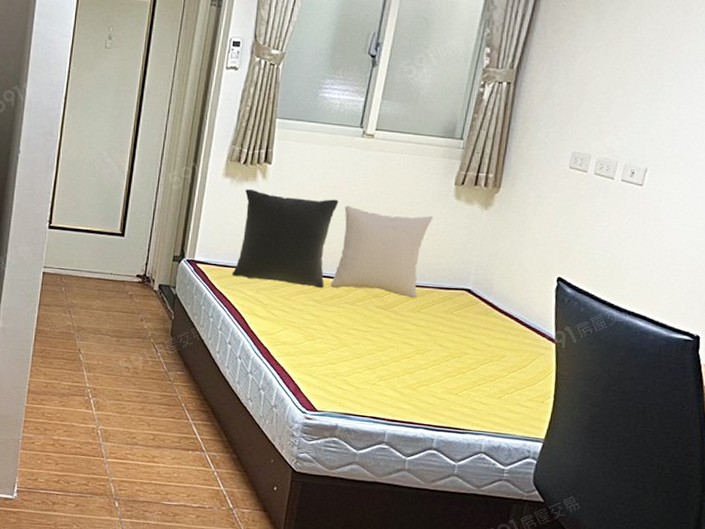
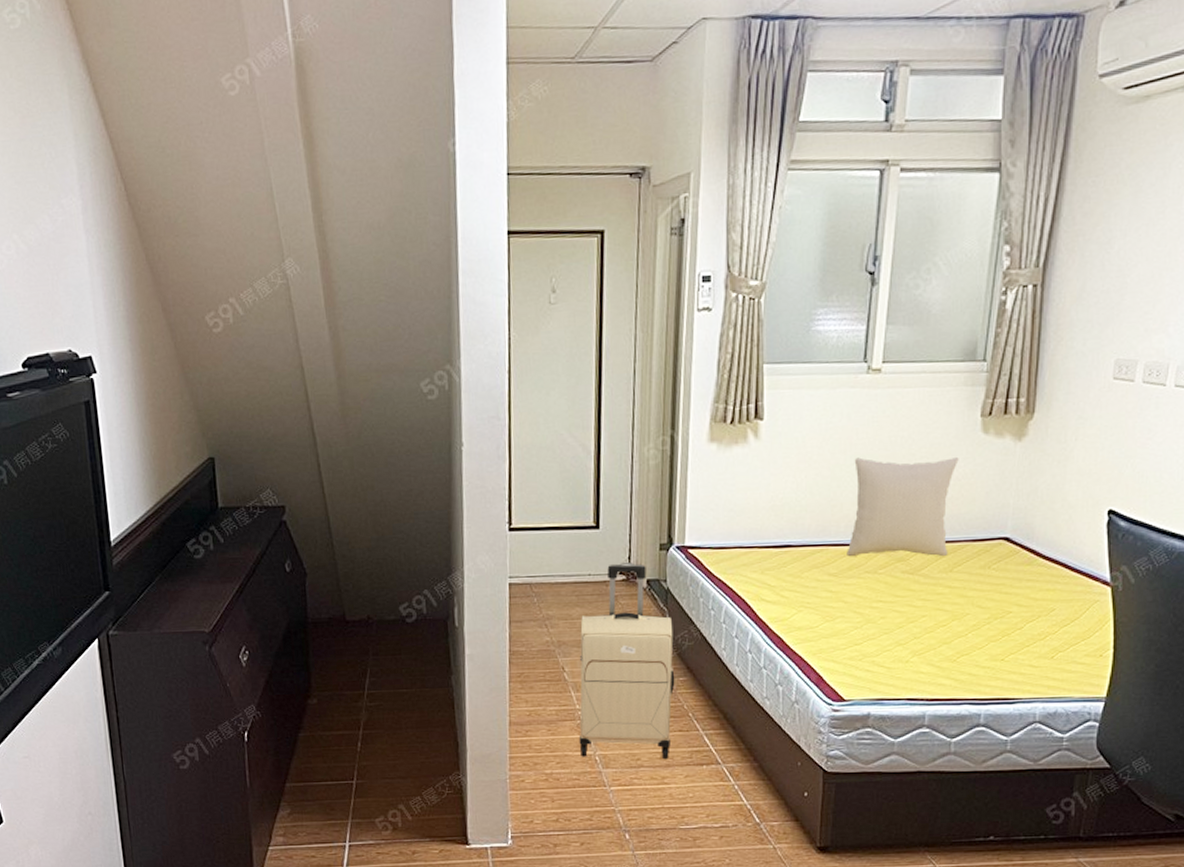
suitcase: none [85,267,177,440] -> present [578,561,675,758]
pillow: present [231,189,339,289] -> none [730,452,847,560]

